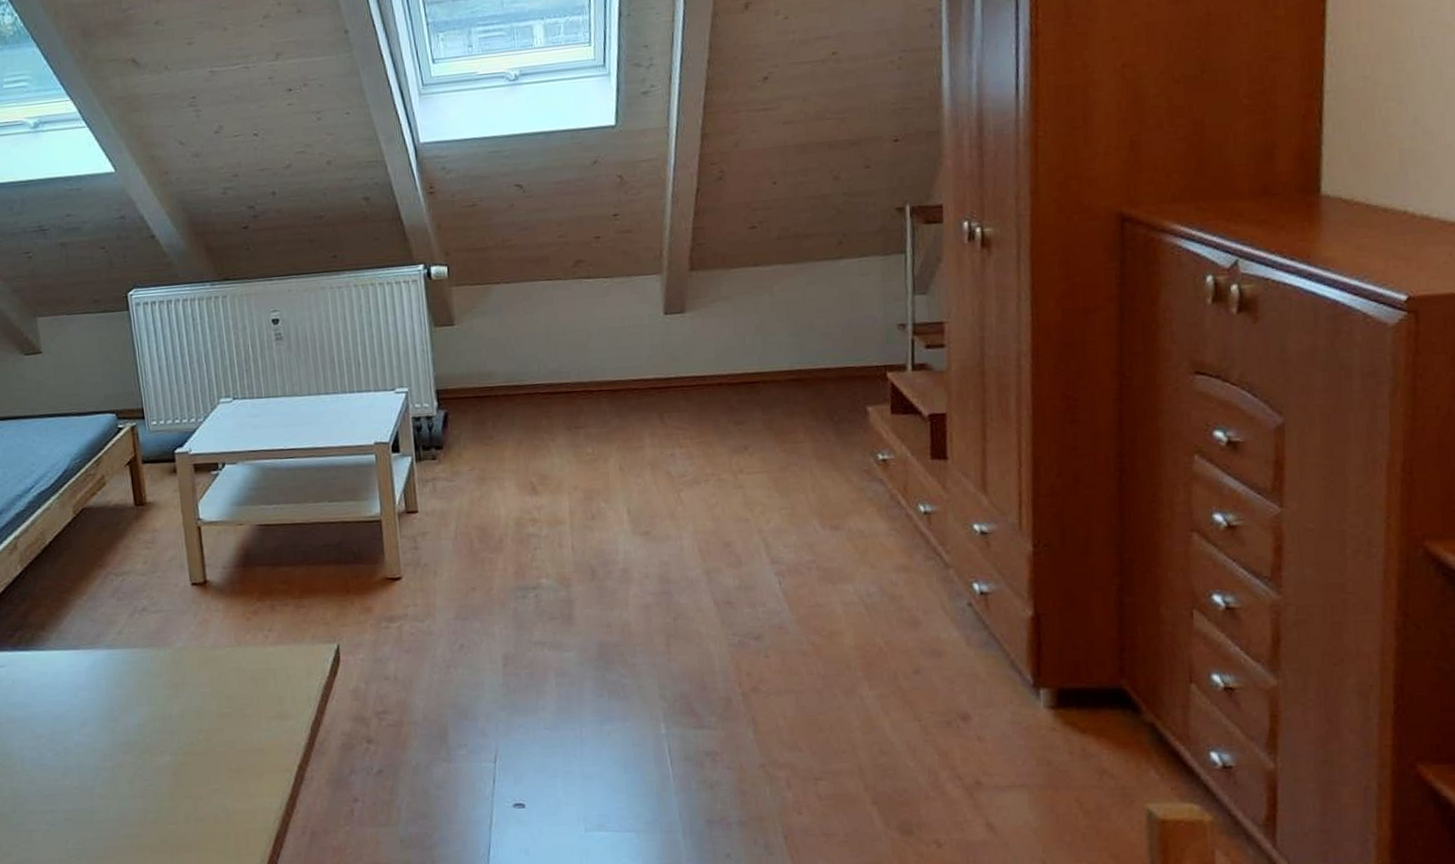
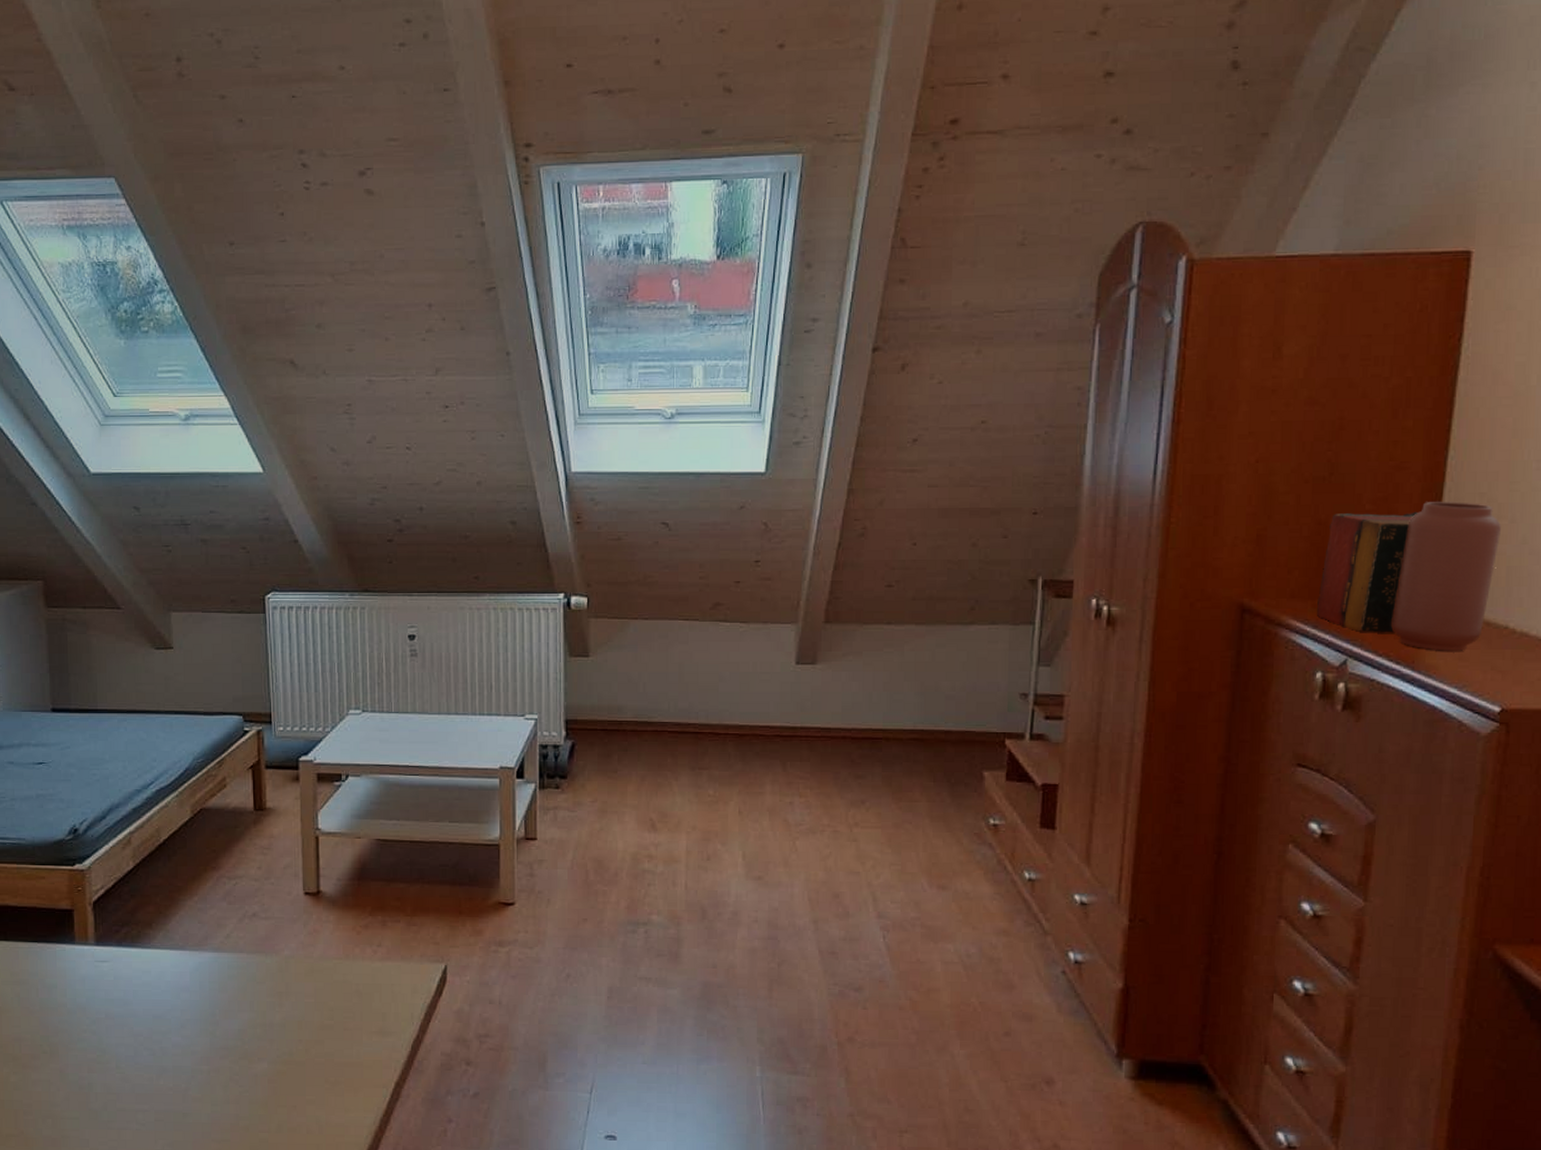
decorative box: none [1201,101,1298,232] -> present [1317,511,1418,633]
vase: none [1281,87,1390,243] -> present [1391,502,1501,651]

